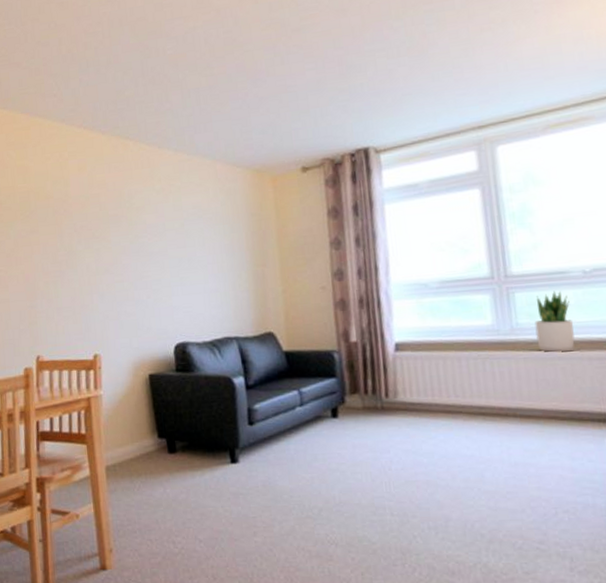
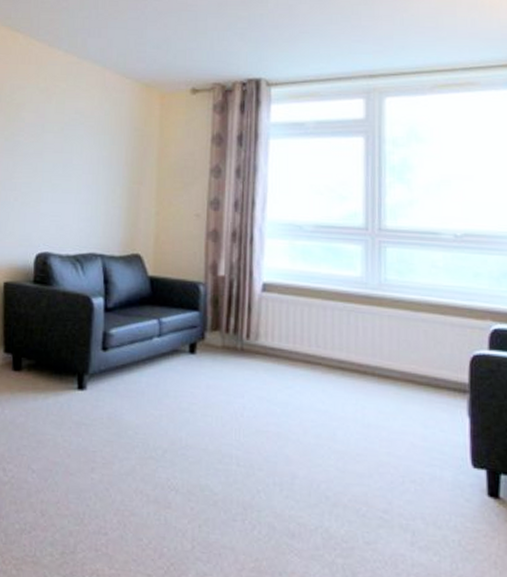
planter: present [534,291,575,353] -> none [402,250,440,315]

